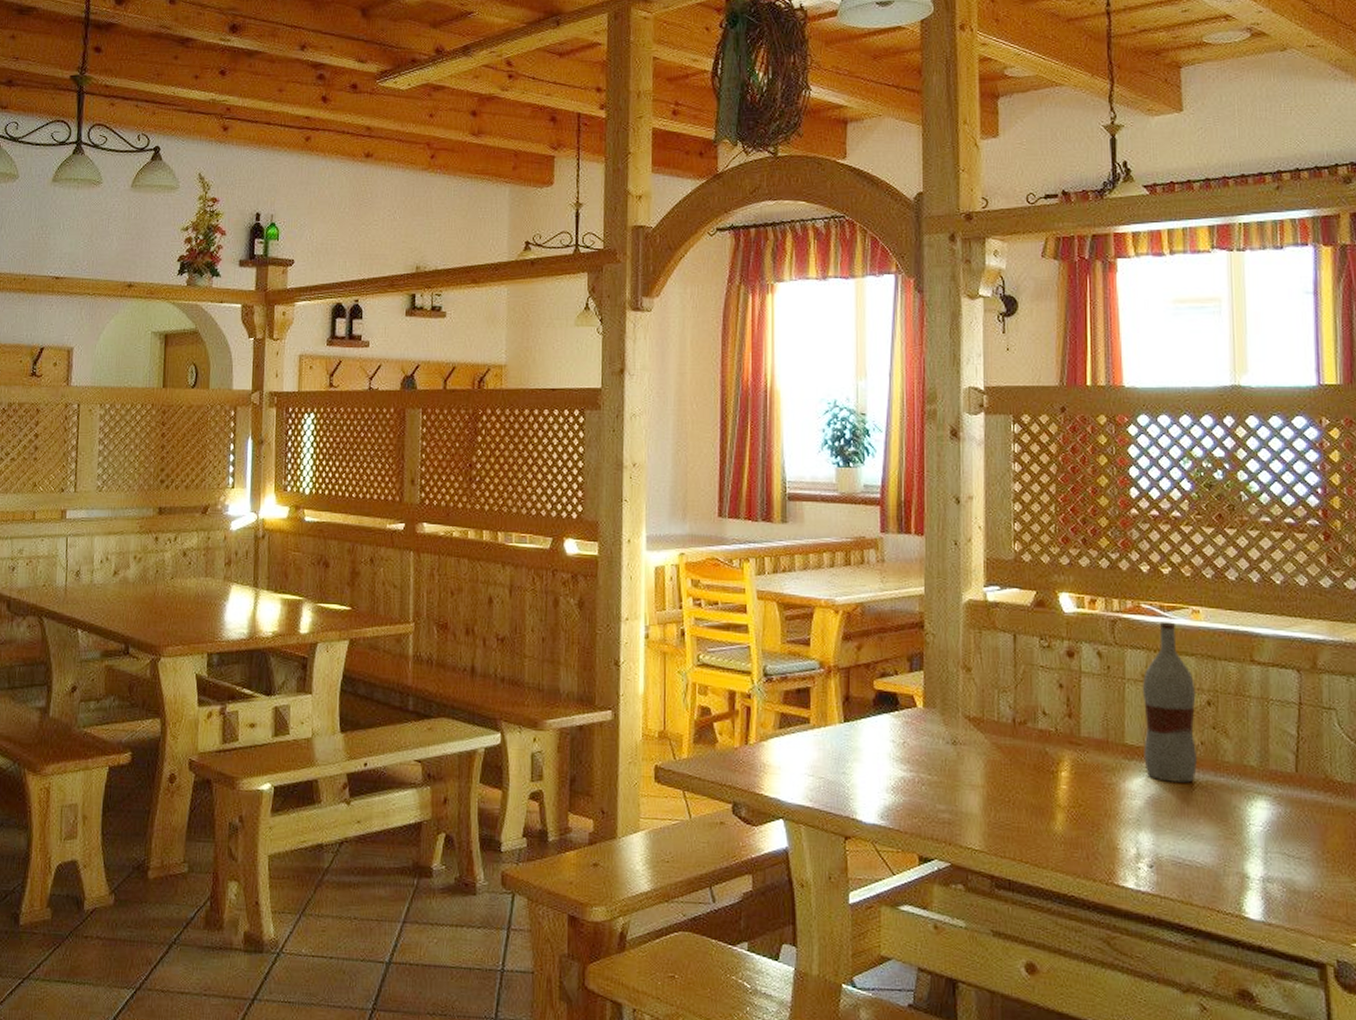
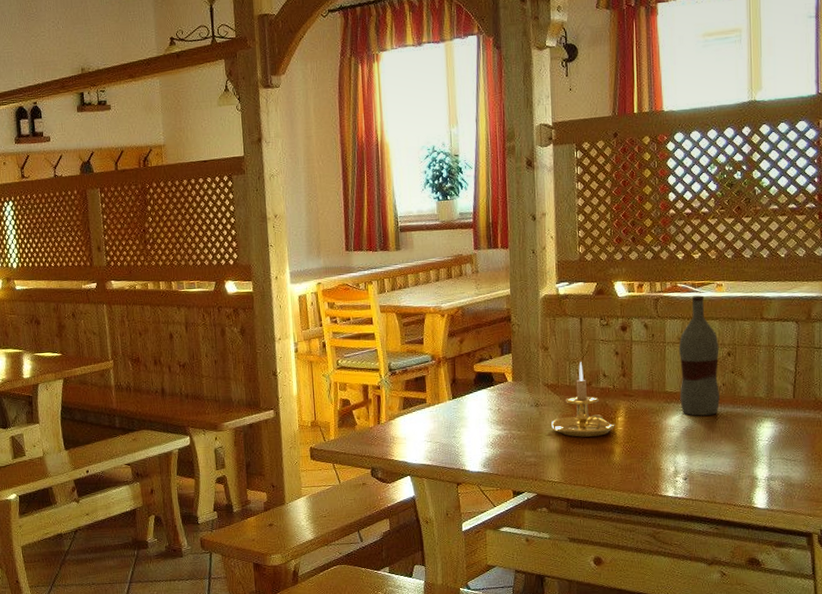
candle holder: none [973,692,1057,794] -> present [551,362,615,437]

